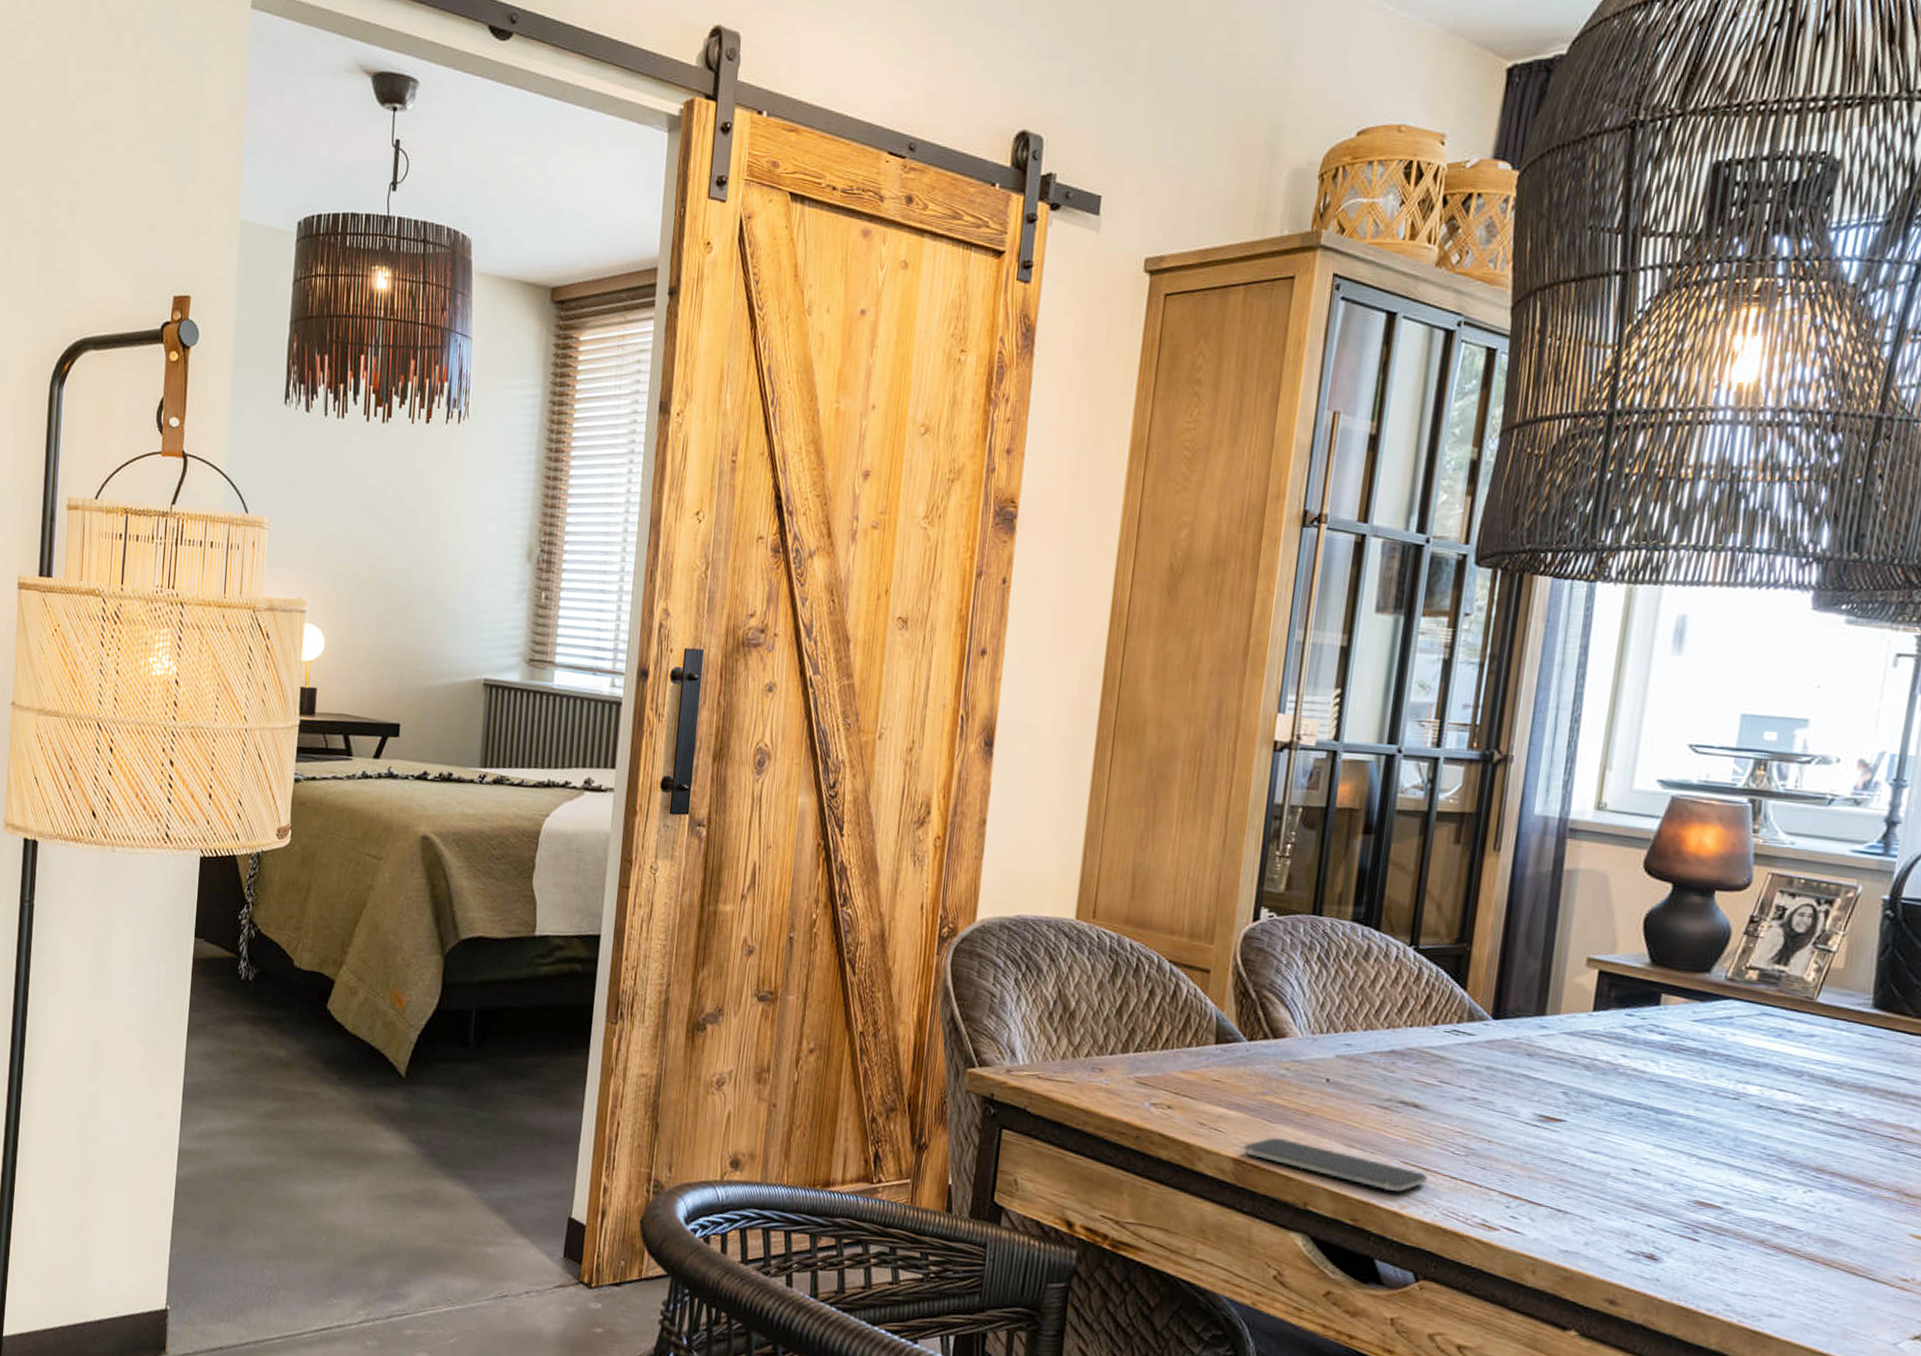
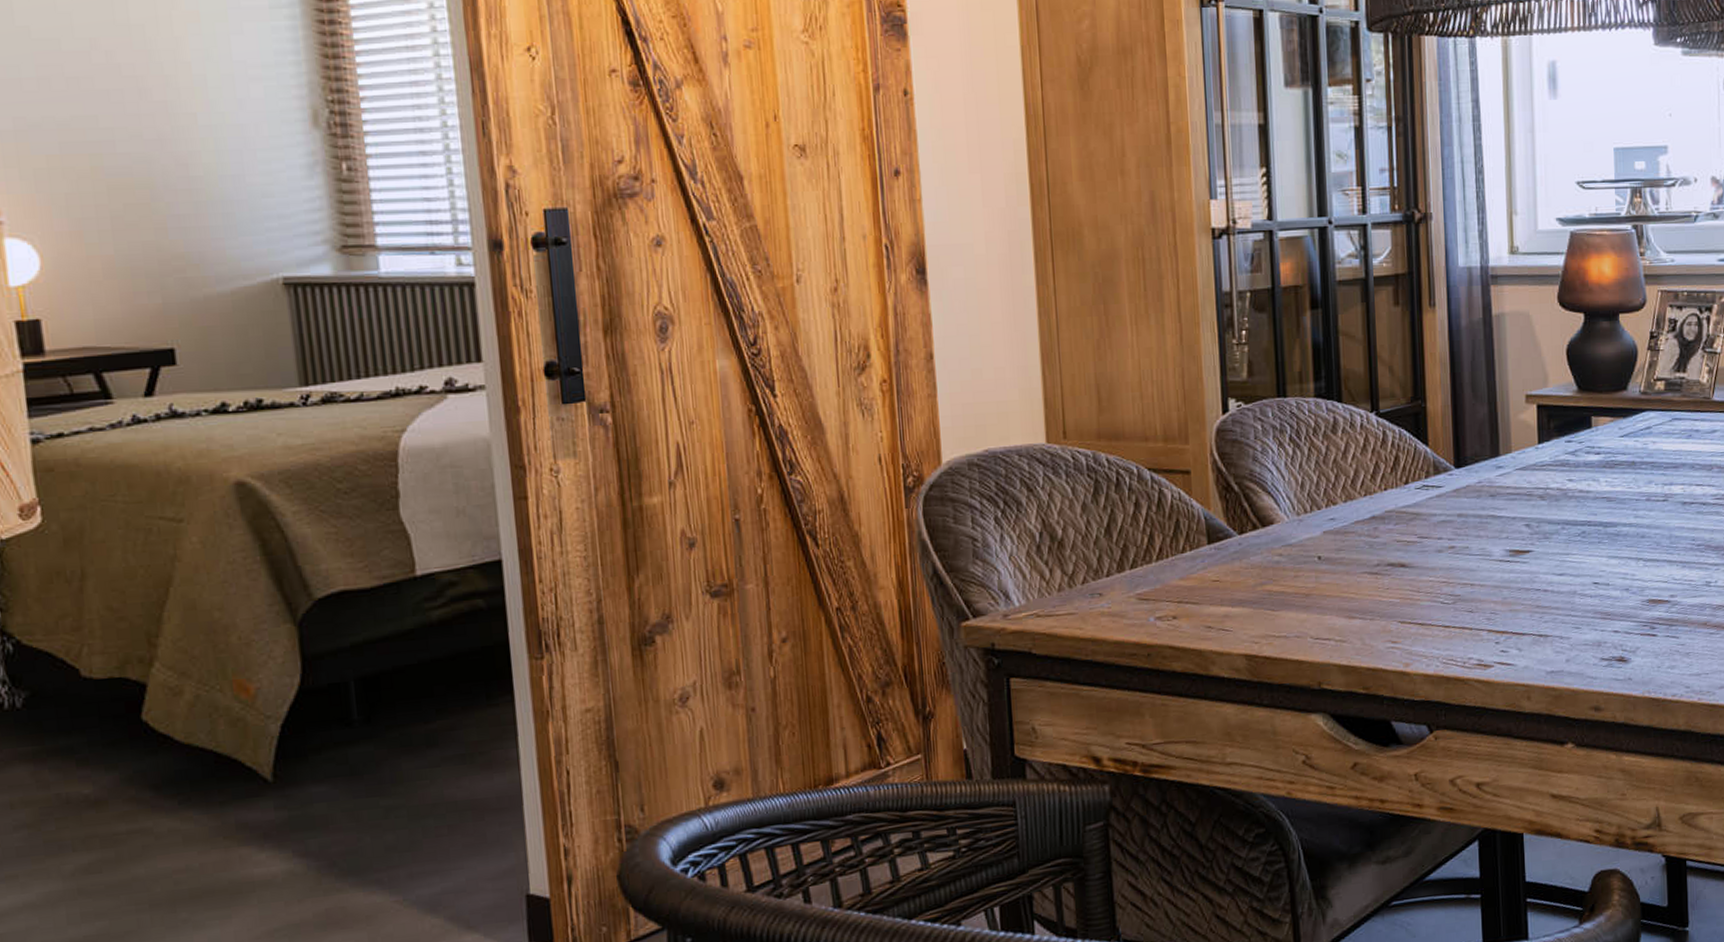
smartphone: present [1244,1138,1428,1192] -> none [1253,624,1424,653]

